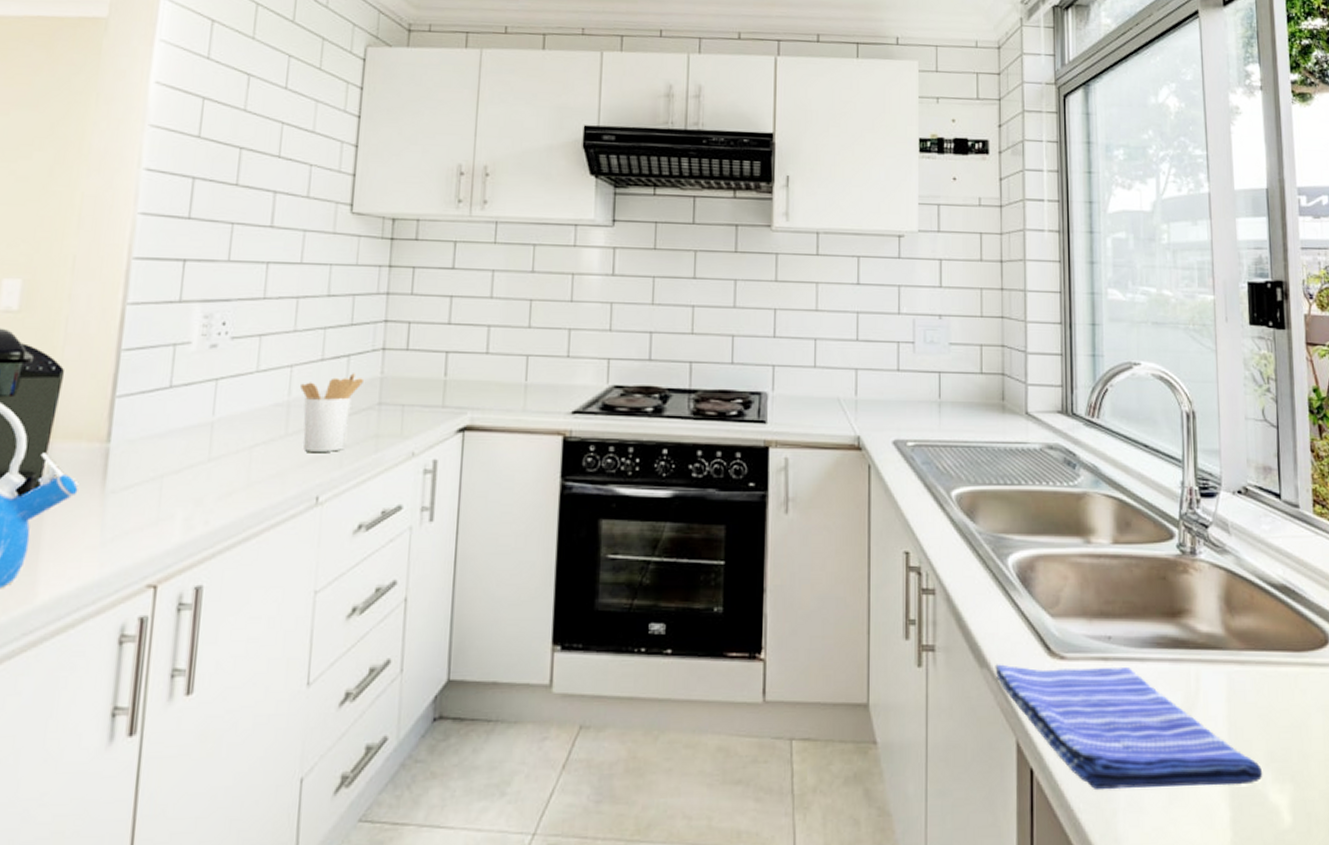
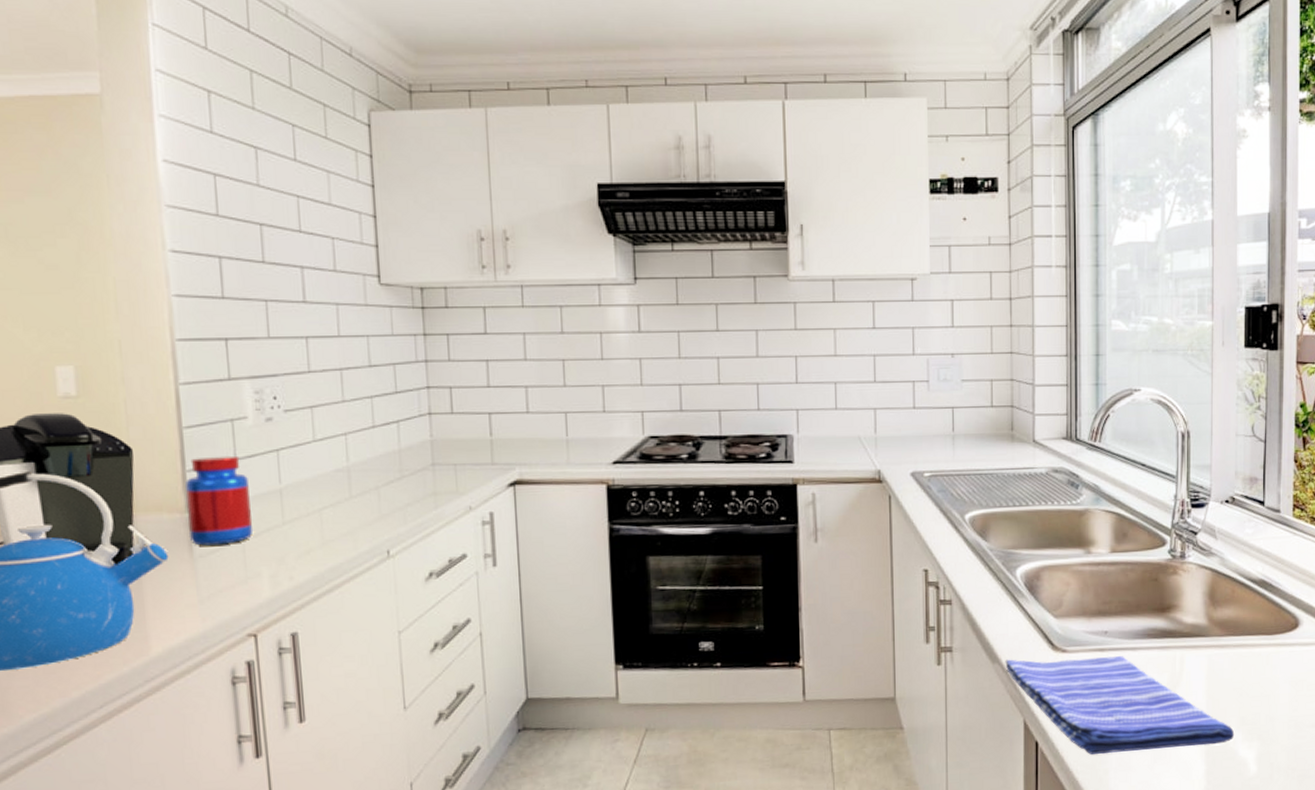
jar: none [105,382,180,480] -> present [185,455,252,546]
utensil holder: present [300,373,365,452] -> none [357,437,416,511]

